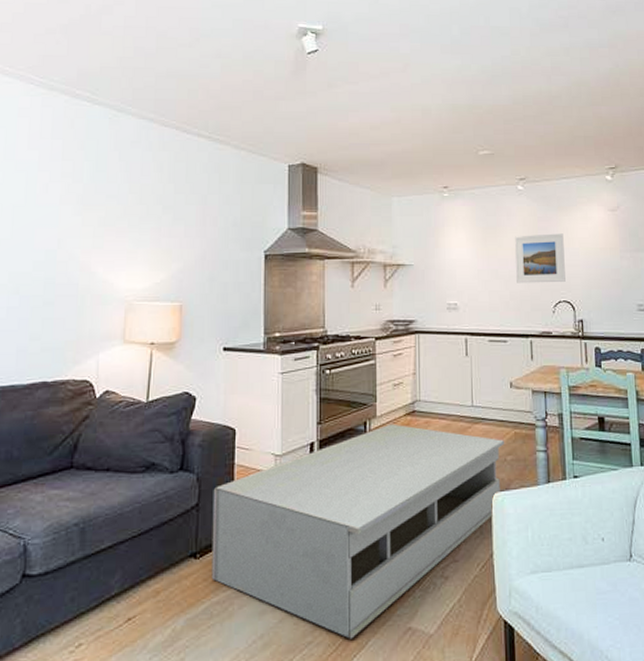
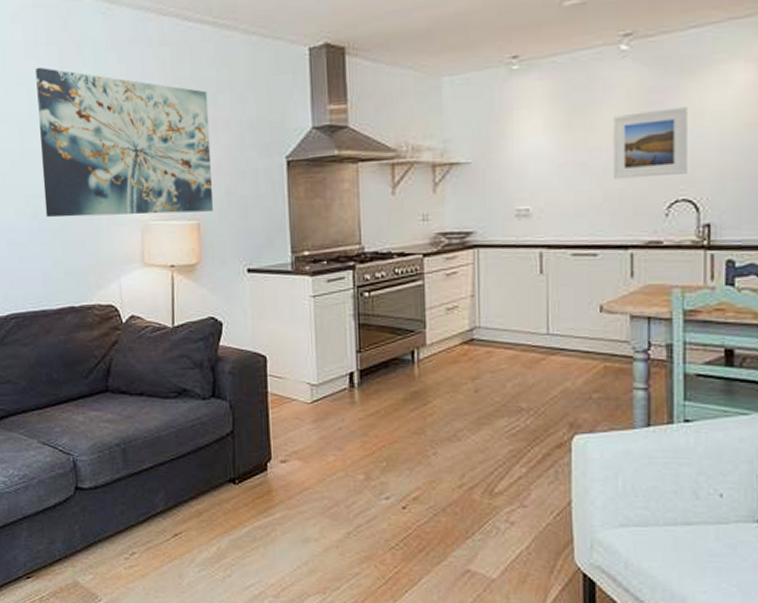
wall art: none [28,157,199,295] -> present [35,67,214,218]
coffee table: present [211,423,505,639] -> none [247,353,591,575]

